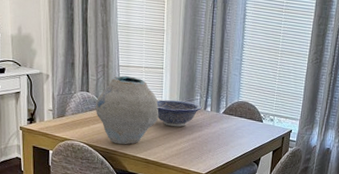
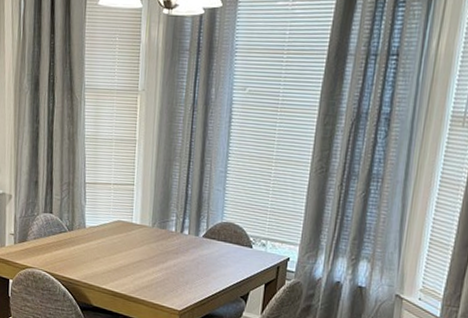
vase: present [95,75,159,145] -> none [58,194,129,274]
decorative bowl: present [156,99,202,128] -> none [126,221,178,254]

